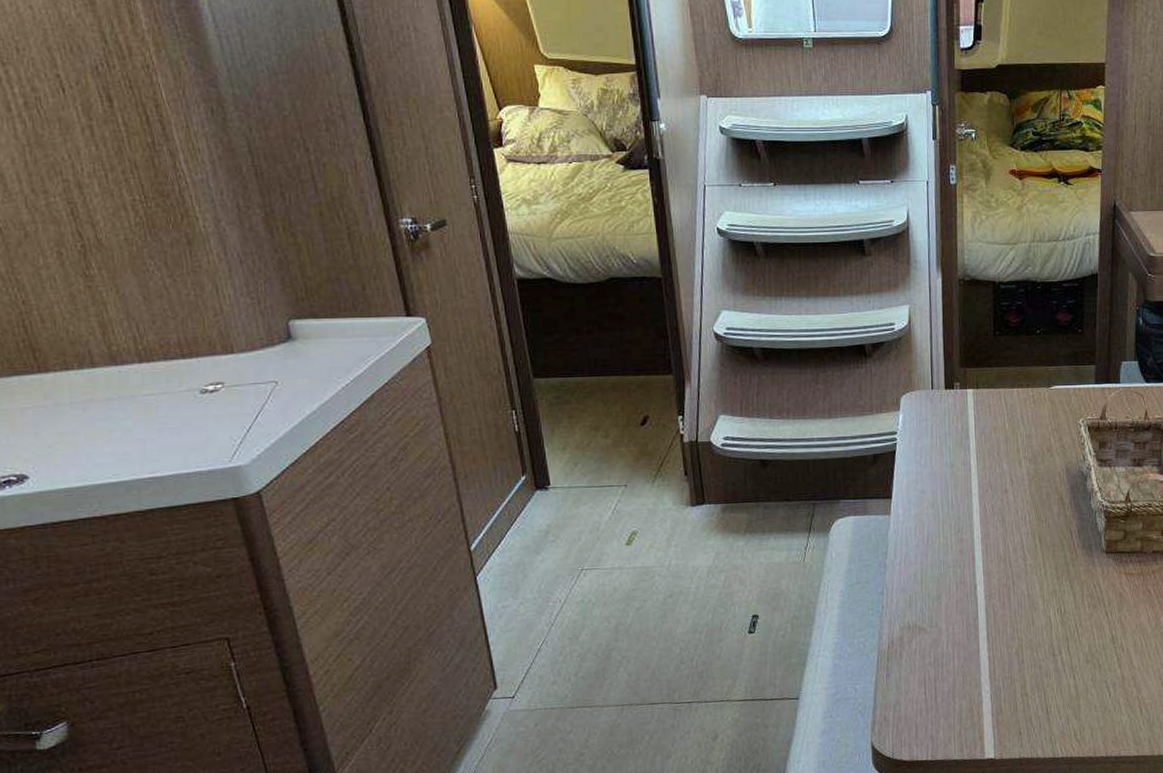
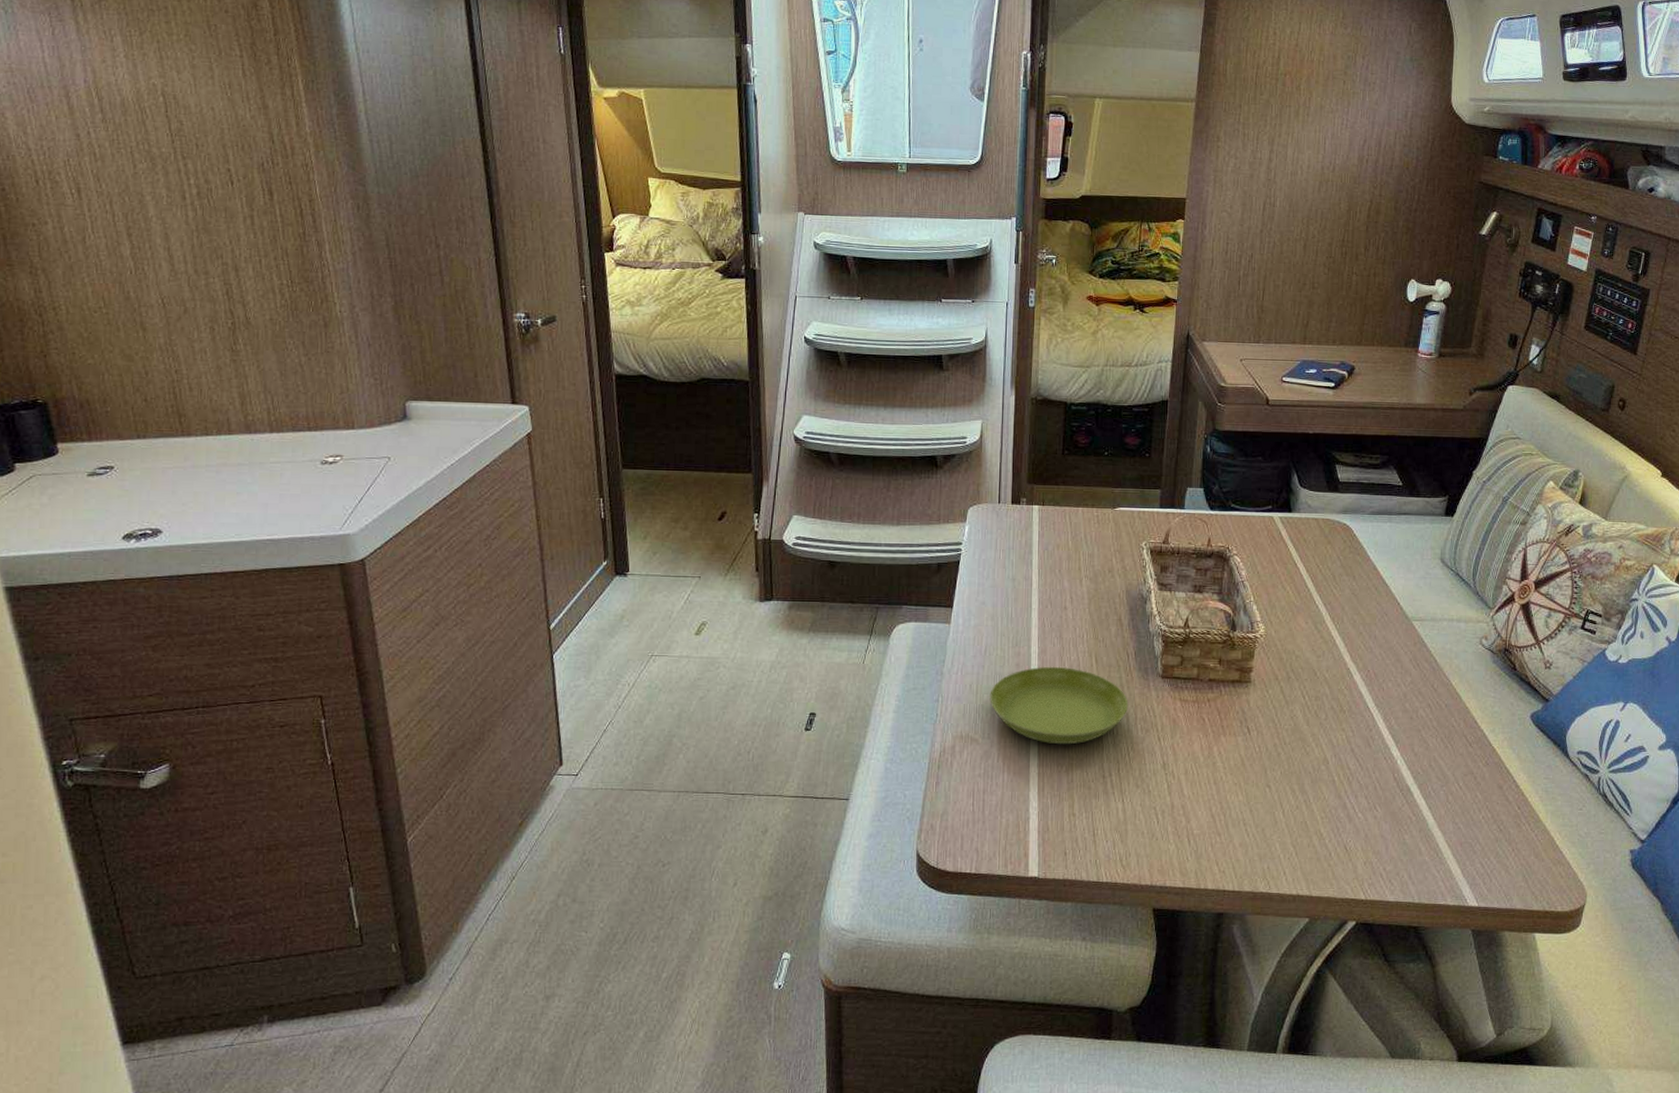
saucer: none [935,549,1075,627] -> present [989,666,1129,745]

